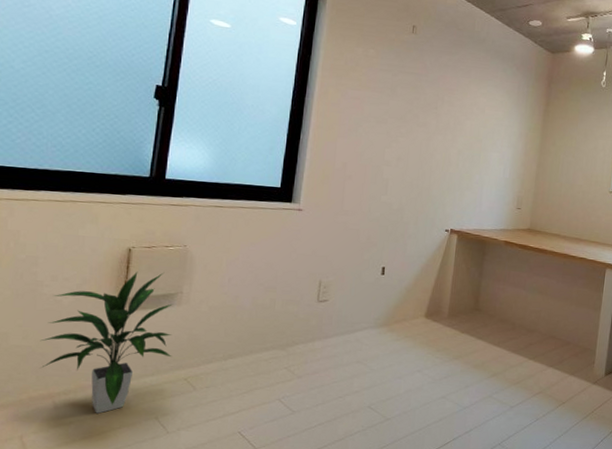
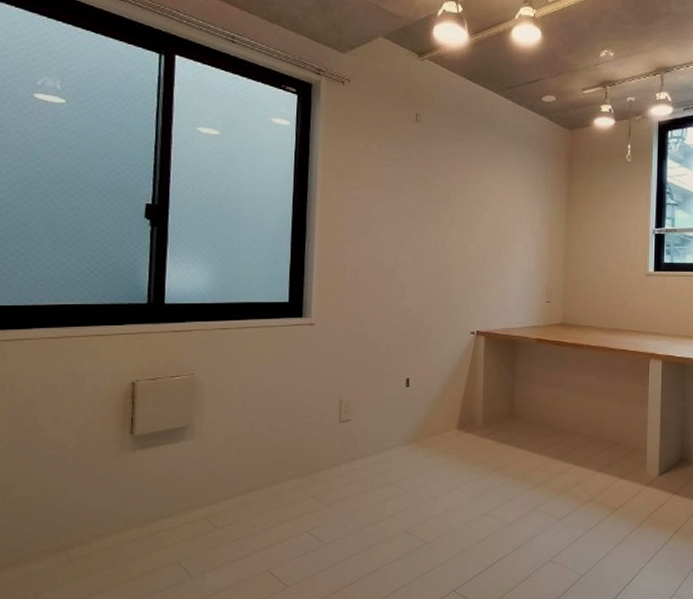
indoor plant: present [40,271,173,414] -> none [47,405,189,563]

